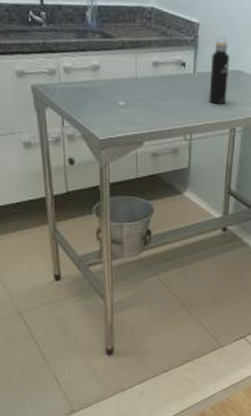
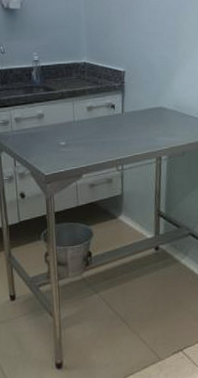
water bottle: present [209,37,230,104] -> none [136,81,153,137]

